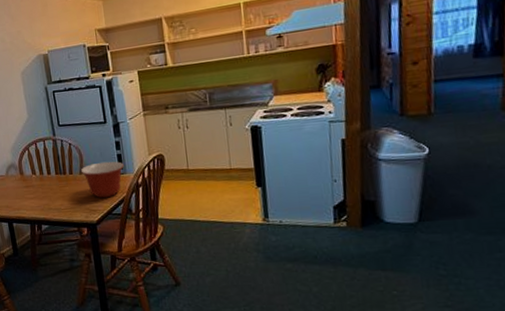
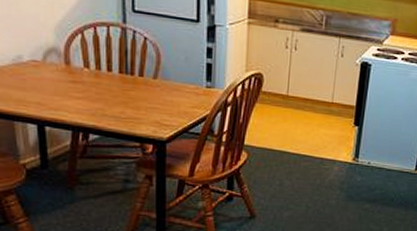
mixing bowl: present [80,161,124,198] -> none [155,68,213,113]

